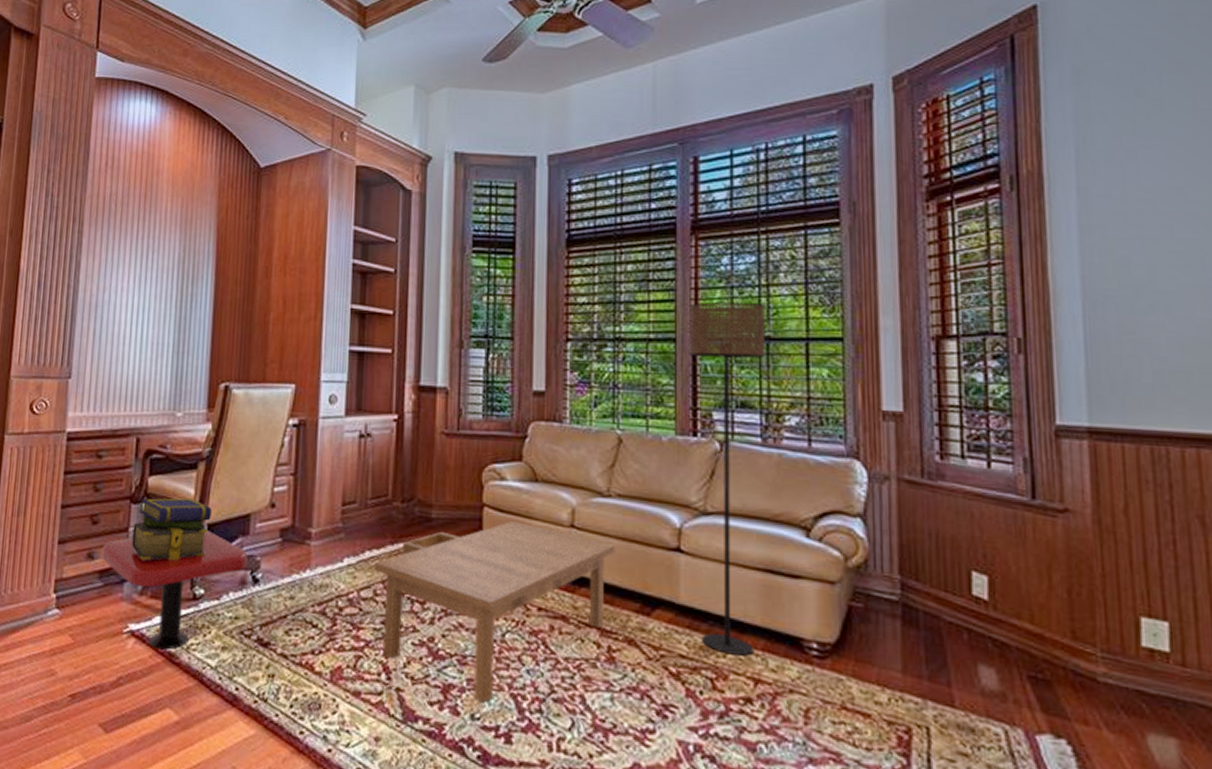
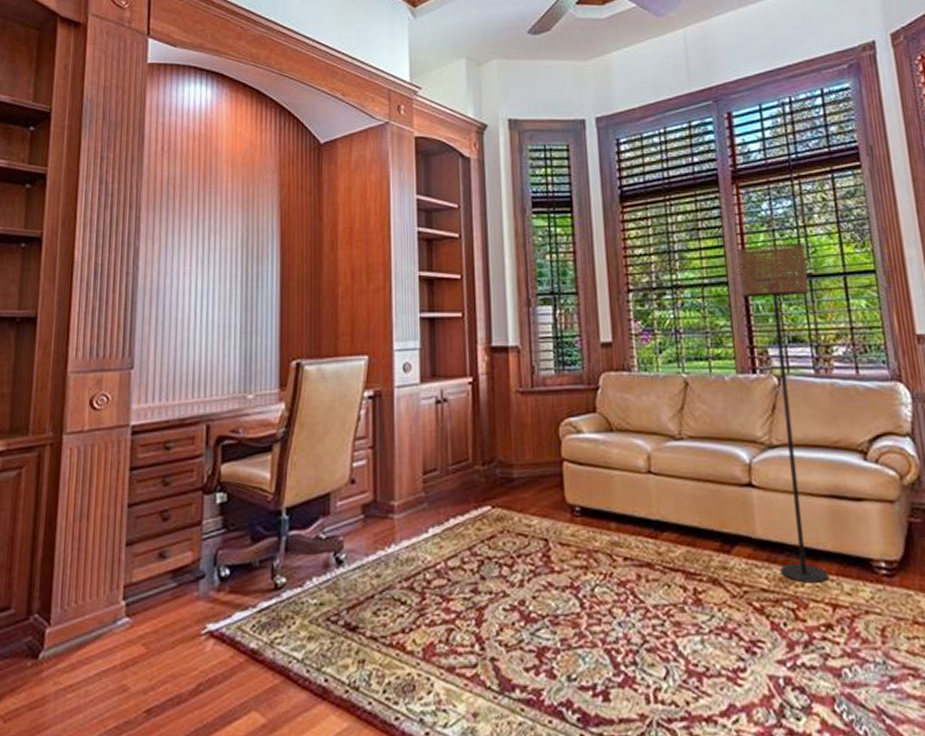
pedestal table: present [101,530,248,650] -> none [174,515,330,648]
stack of books: present [131,498,212,561] -> none [206,483,289,554]
coffee table: present [375,521,616,703] -> none [460,473,692,662]

